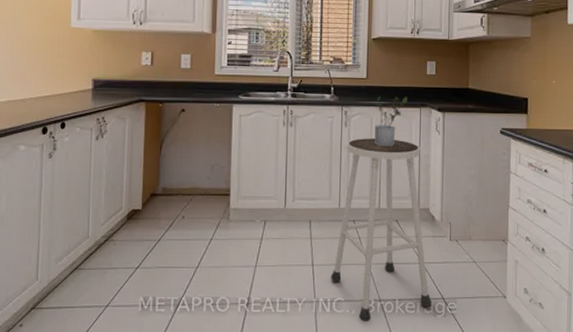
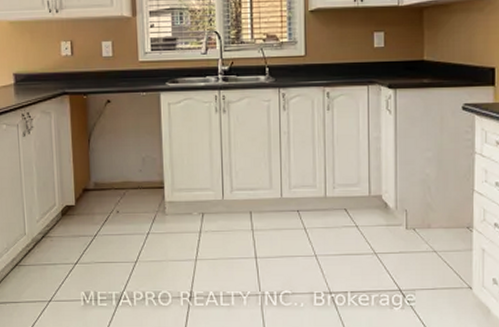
stool: present [331,137,432,322] -> none [276,120,388,315]
potted plant: present [373,96,407,147] -> none [314,73,352,131]

